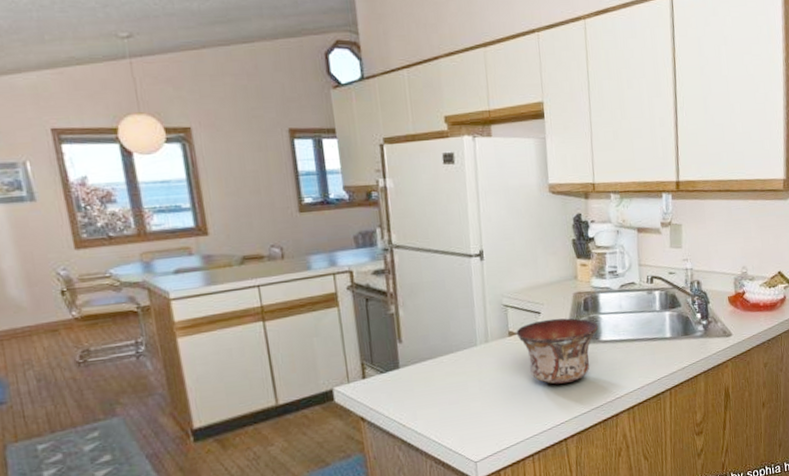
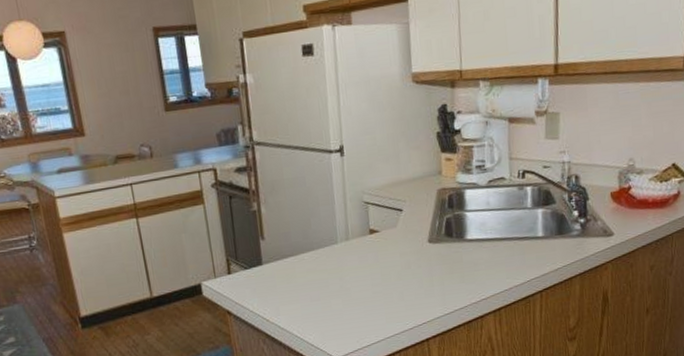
bowl: present [516,318,599,385] -> none [377,215,464,284]

